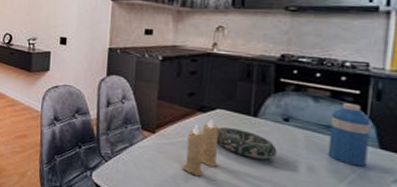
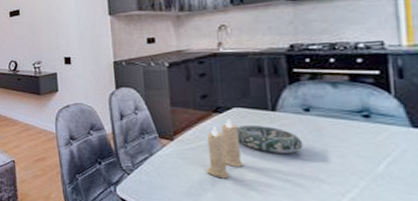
water bottle: present [327,103,371,167] -> none [353,85,401,148]

